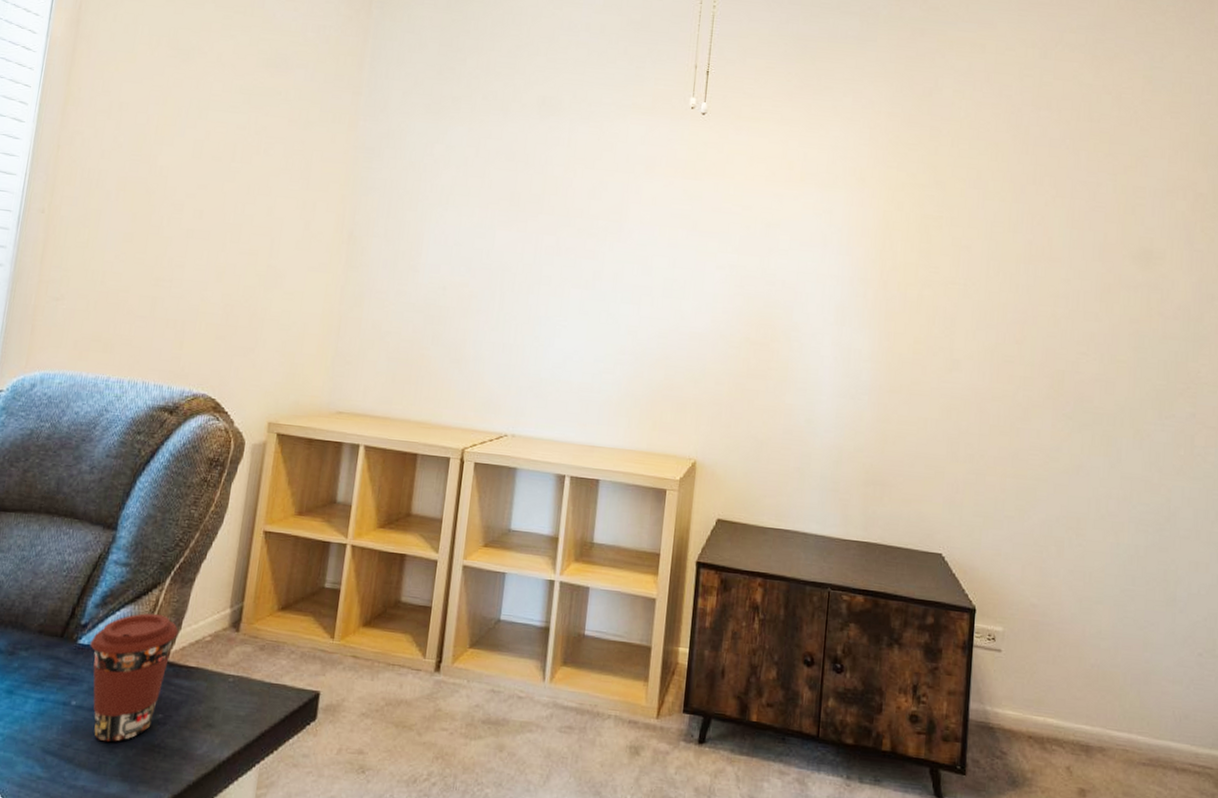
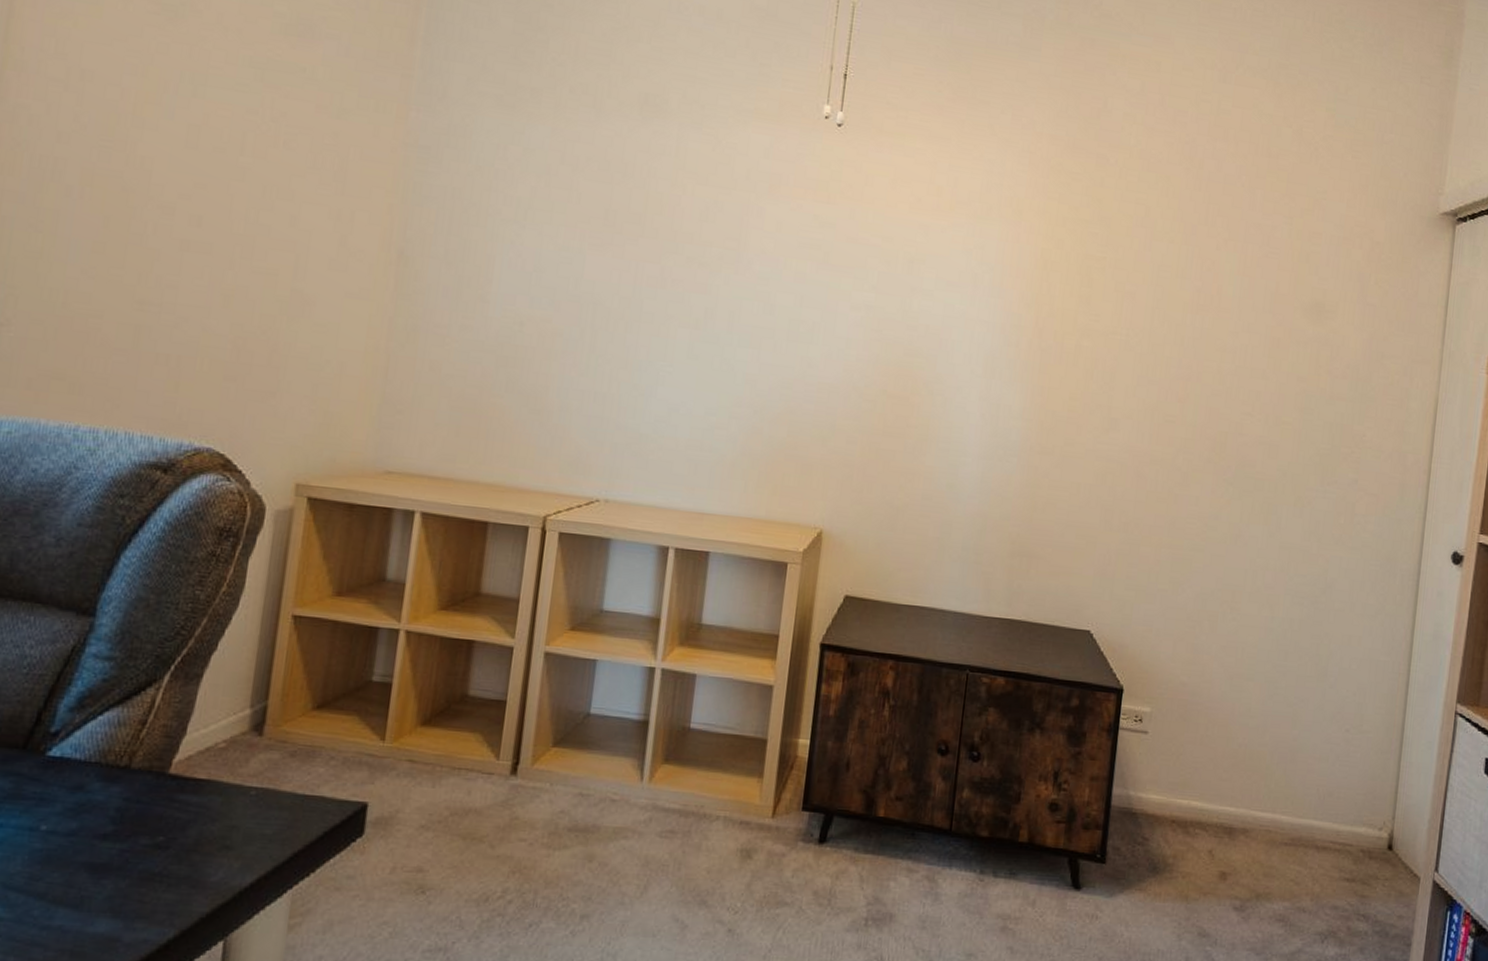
coffee cup: present [90,613,179,742] -> none [63,717,183,873]

